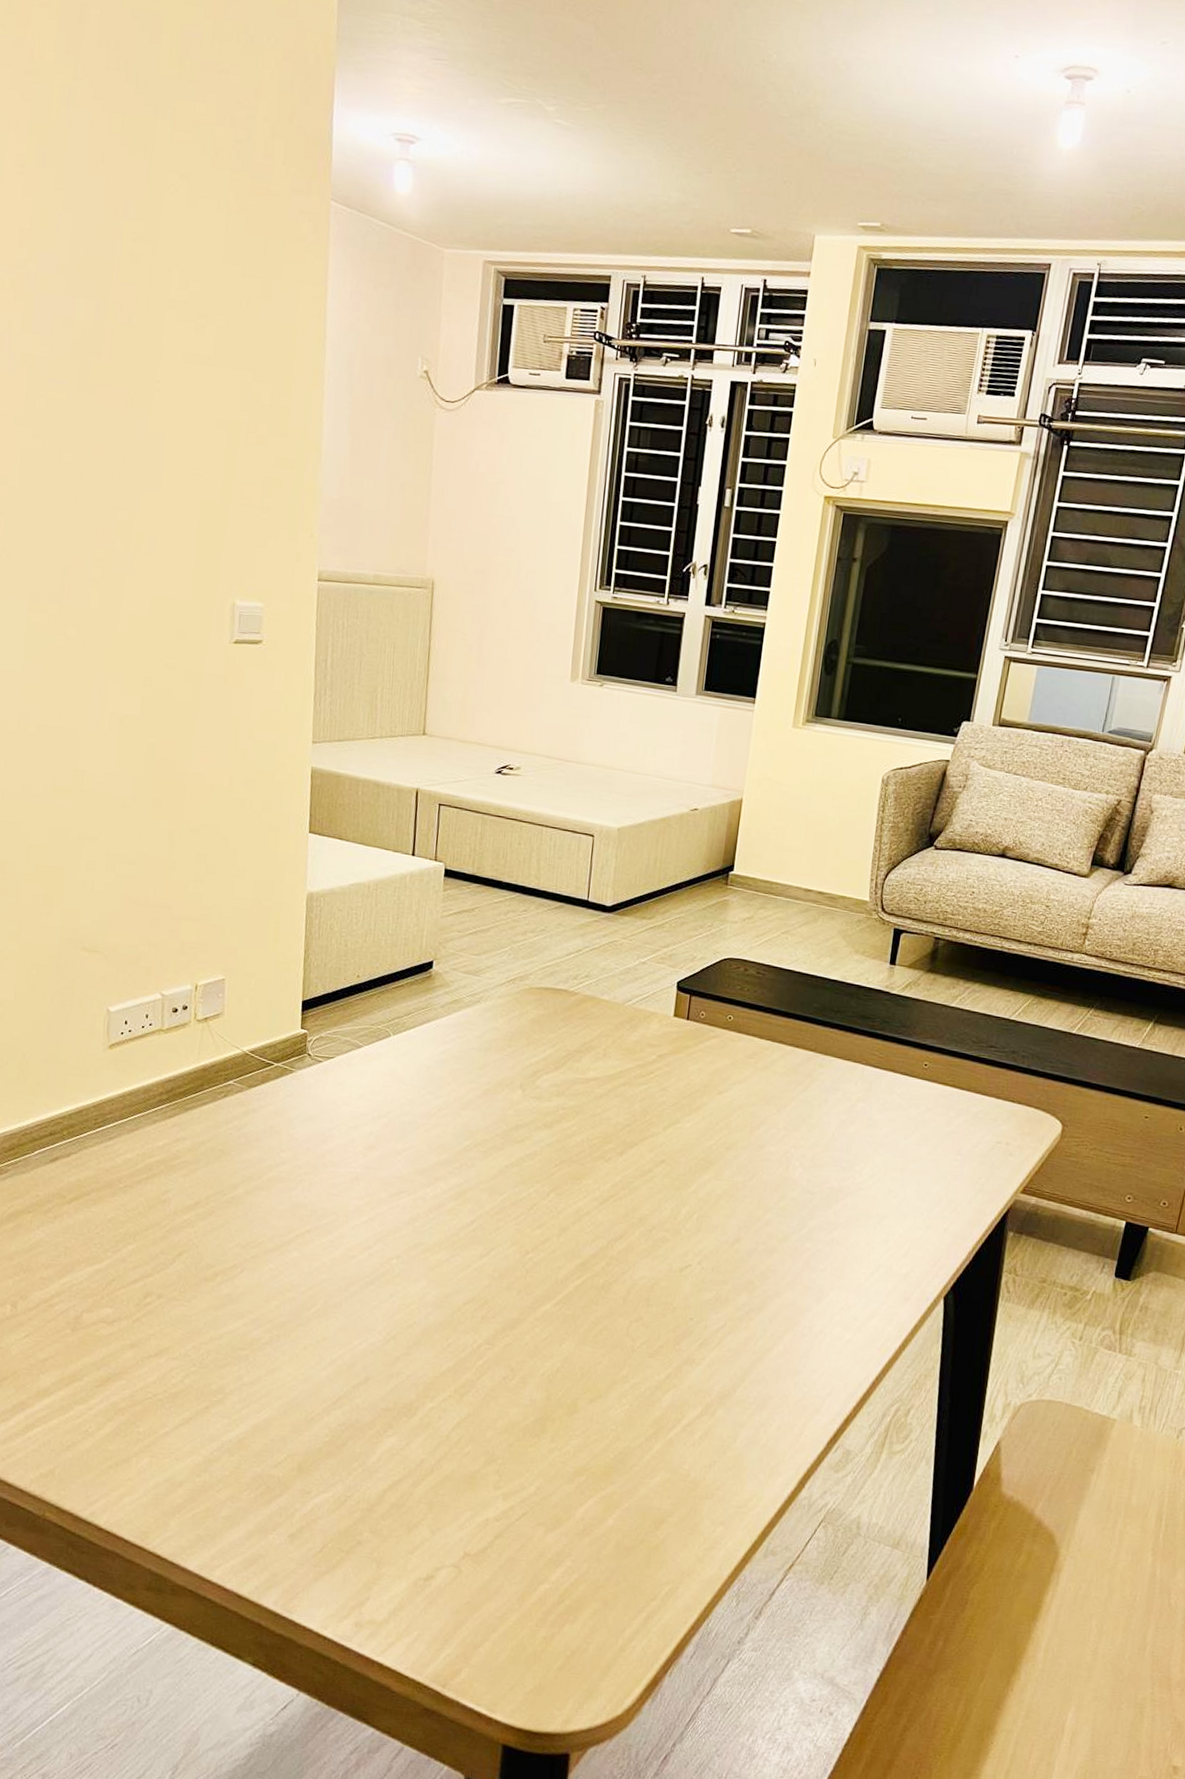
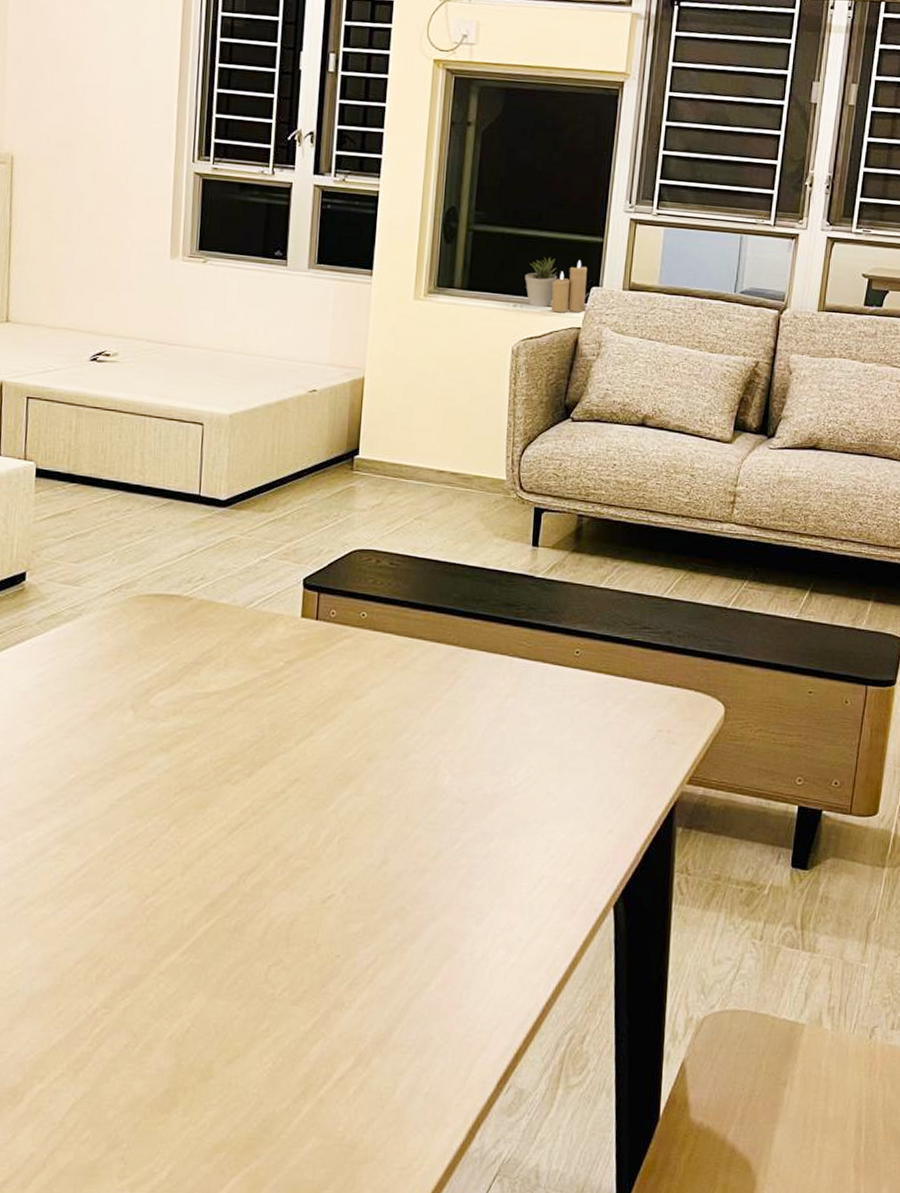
potted plant: none [899,691,930,740] -> present [525,257,557,308]
candle: none [922,695,960,746] -> present [551,260,588,313]

